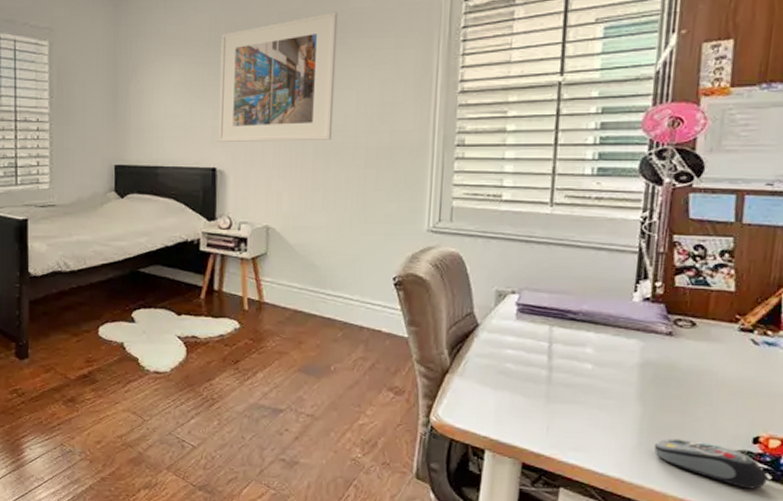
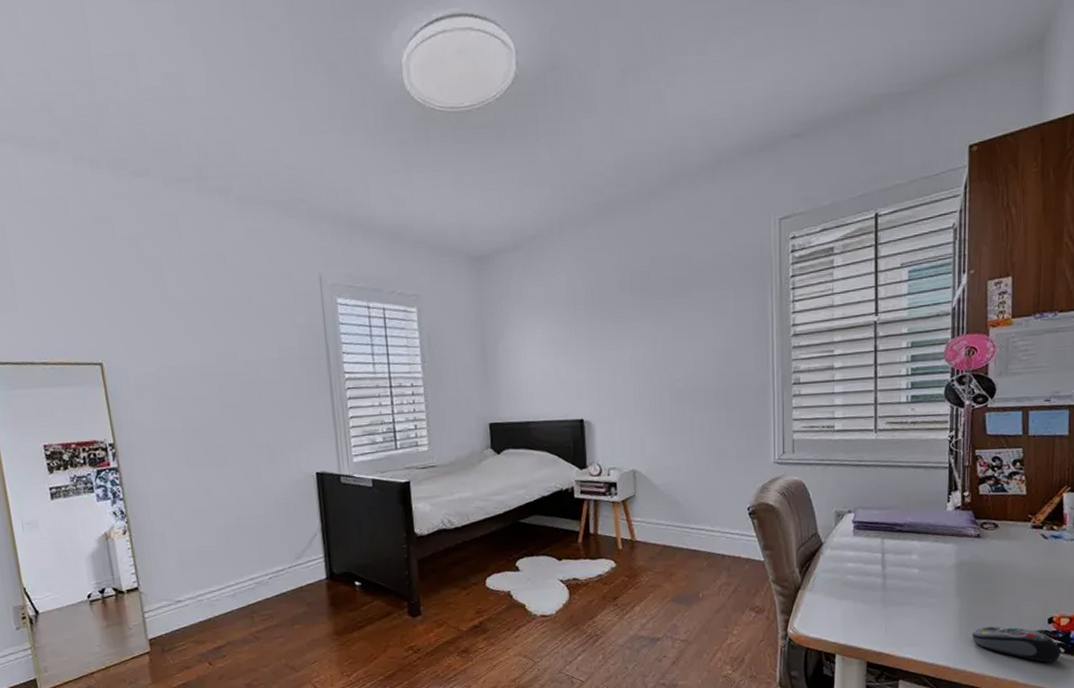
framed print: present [218,12,338,142] -> none [579,267,686,395]

